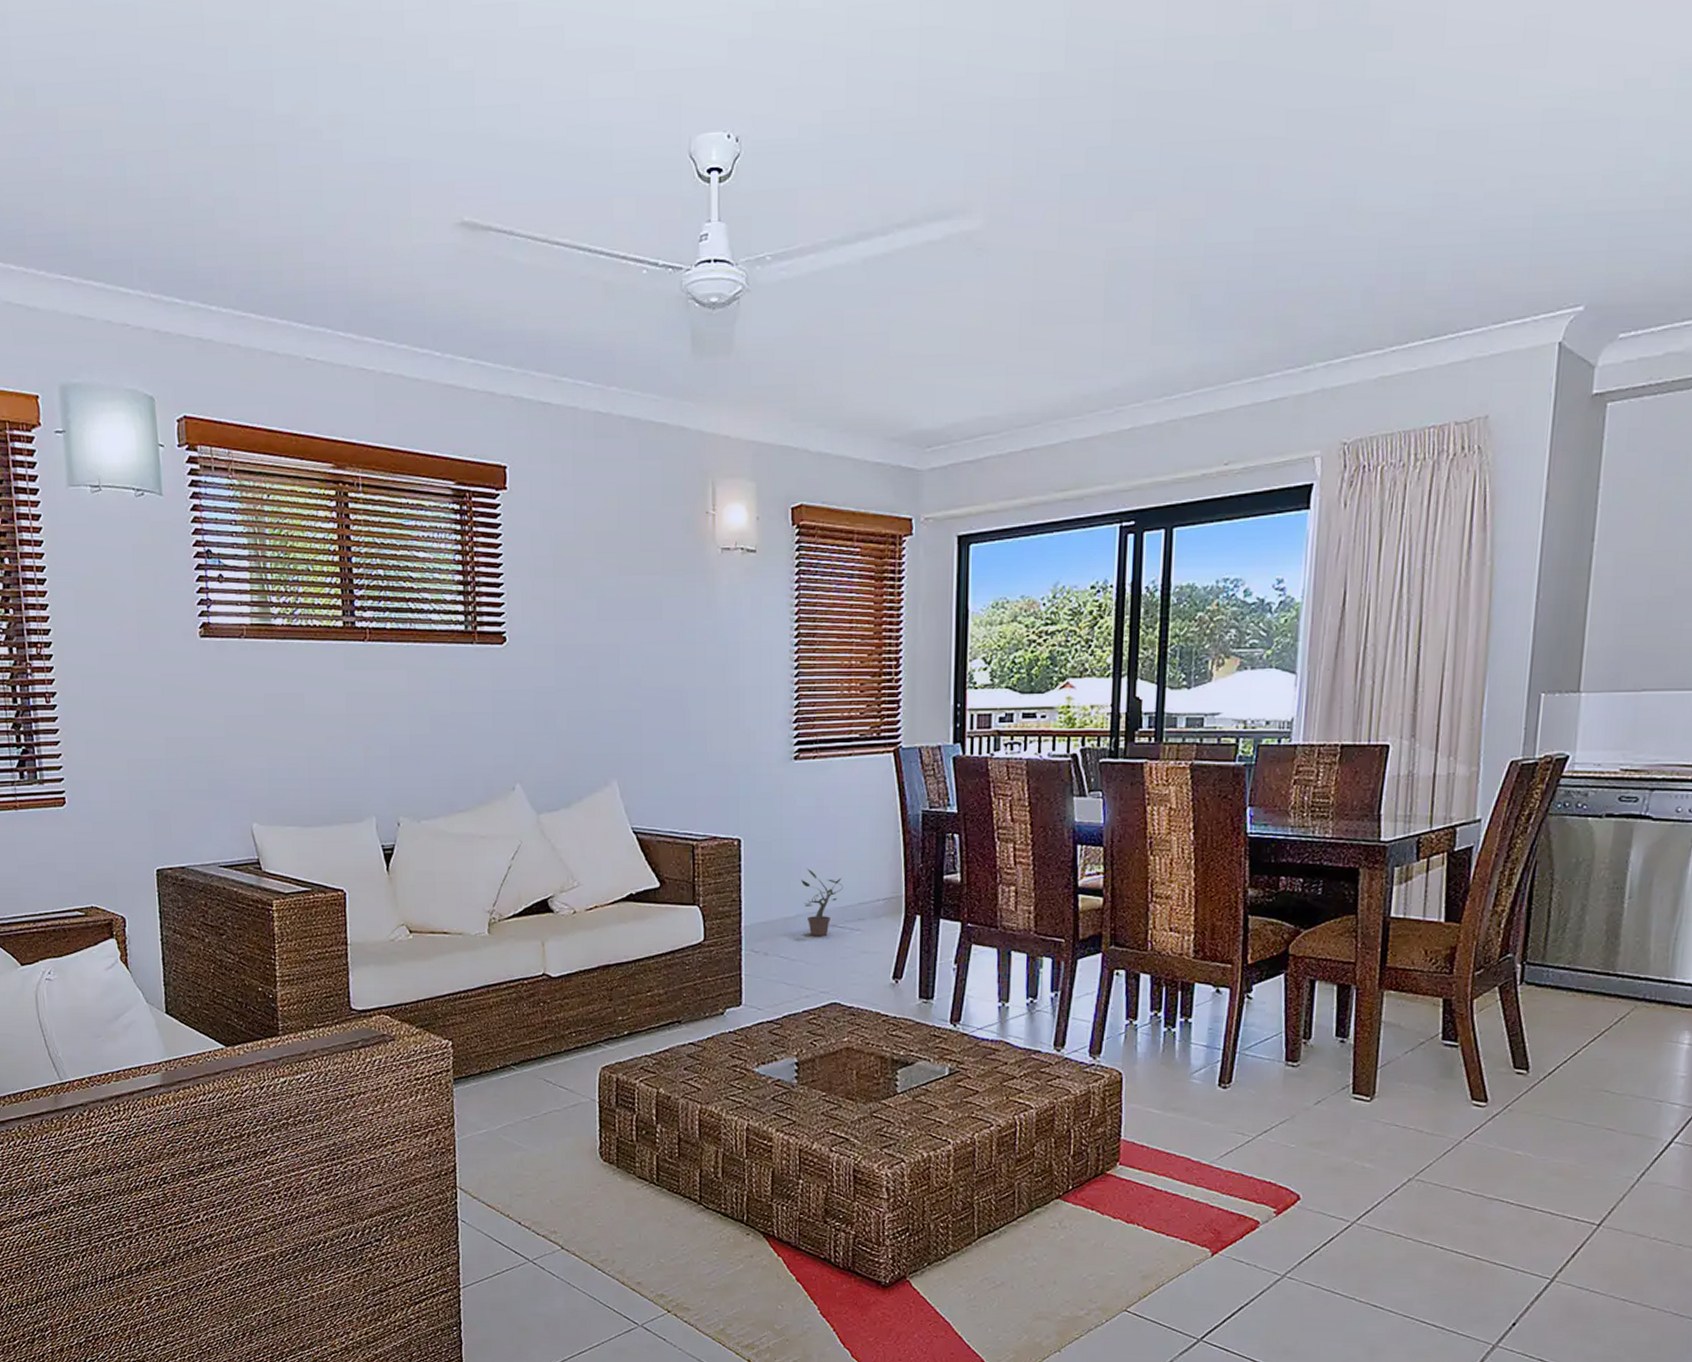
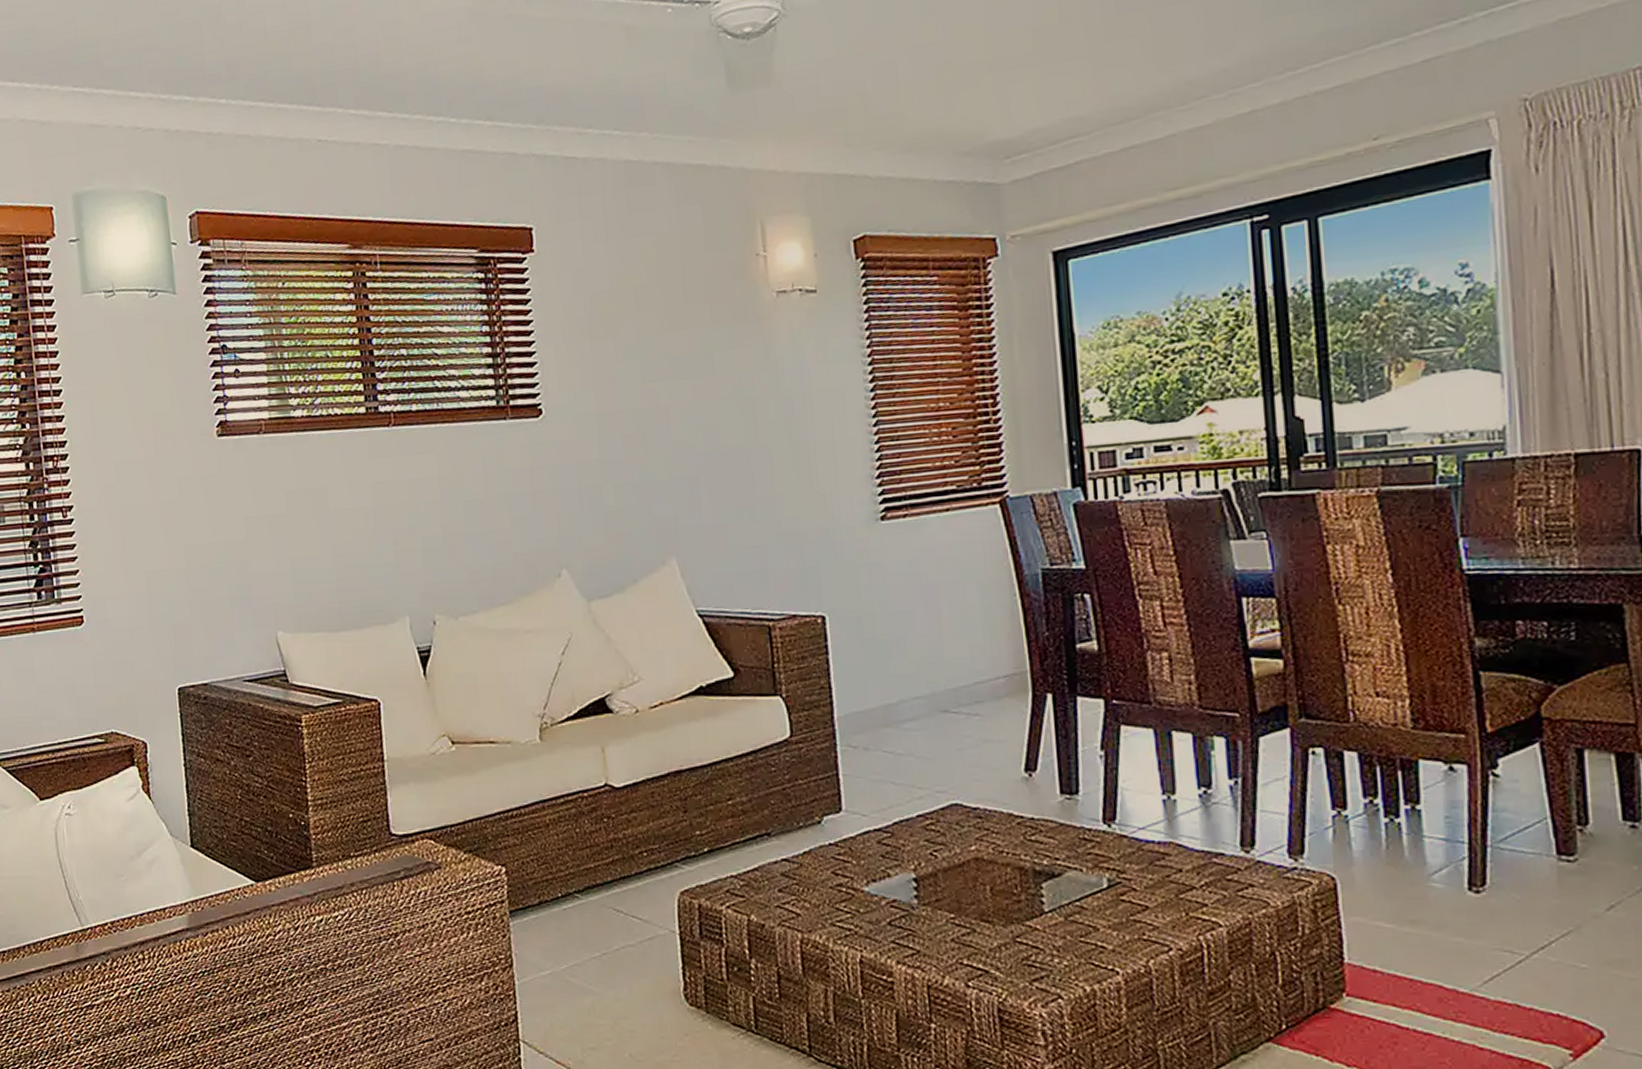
potted plant: present [801,868,843,936] -> none [901,645,953,724]

